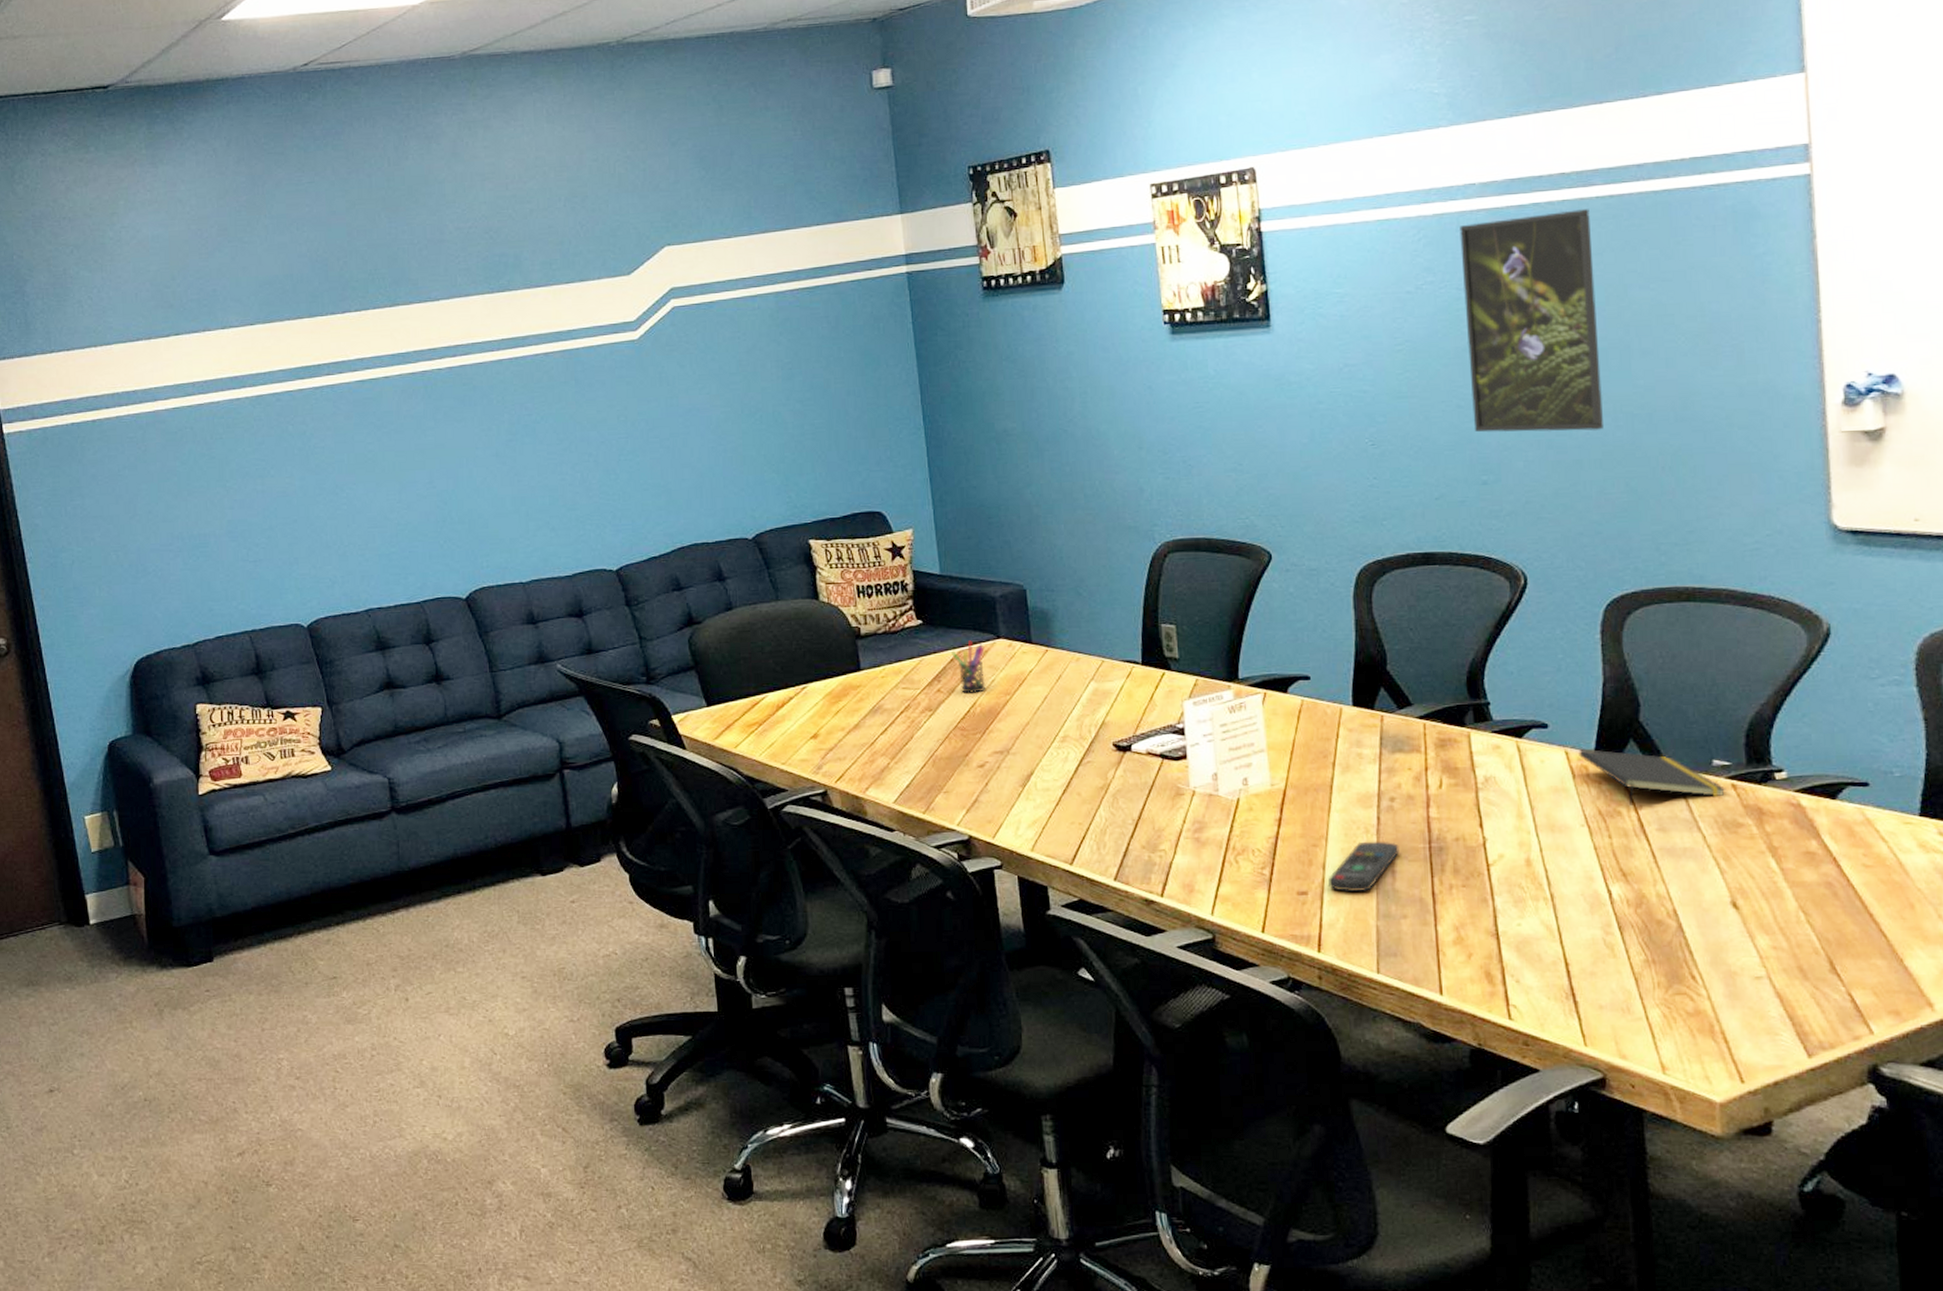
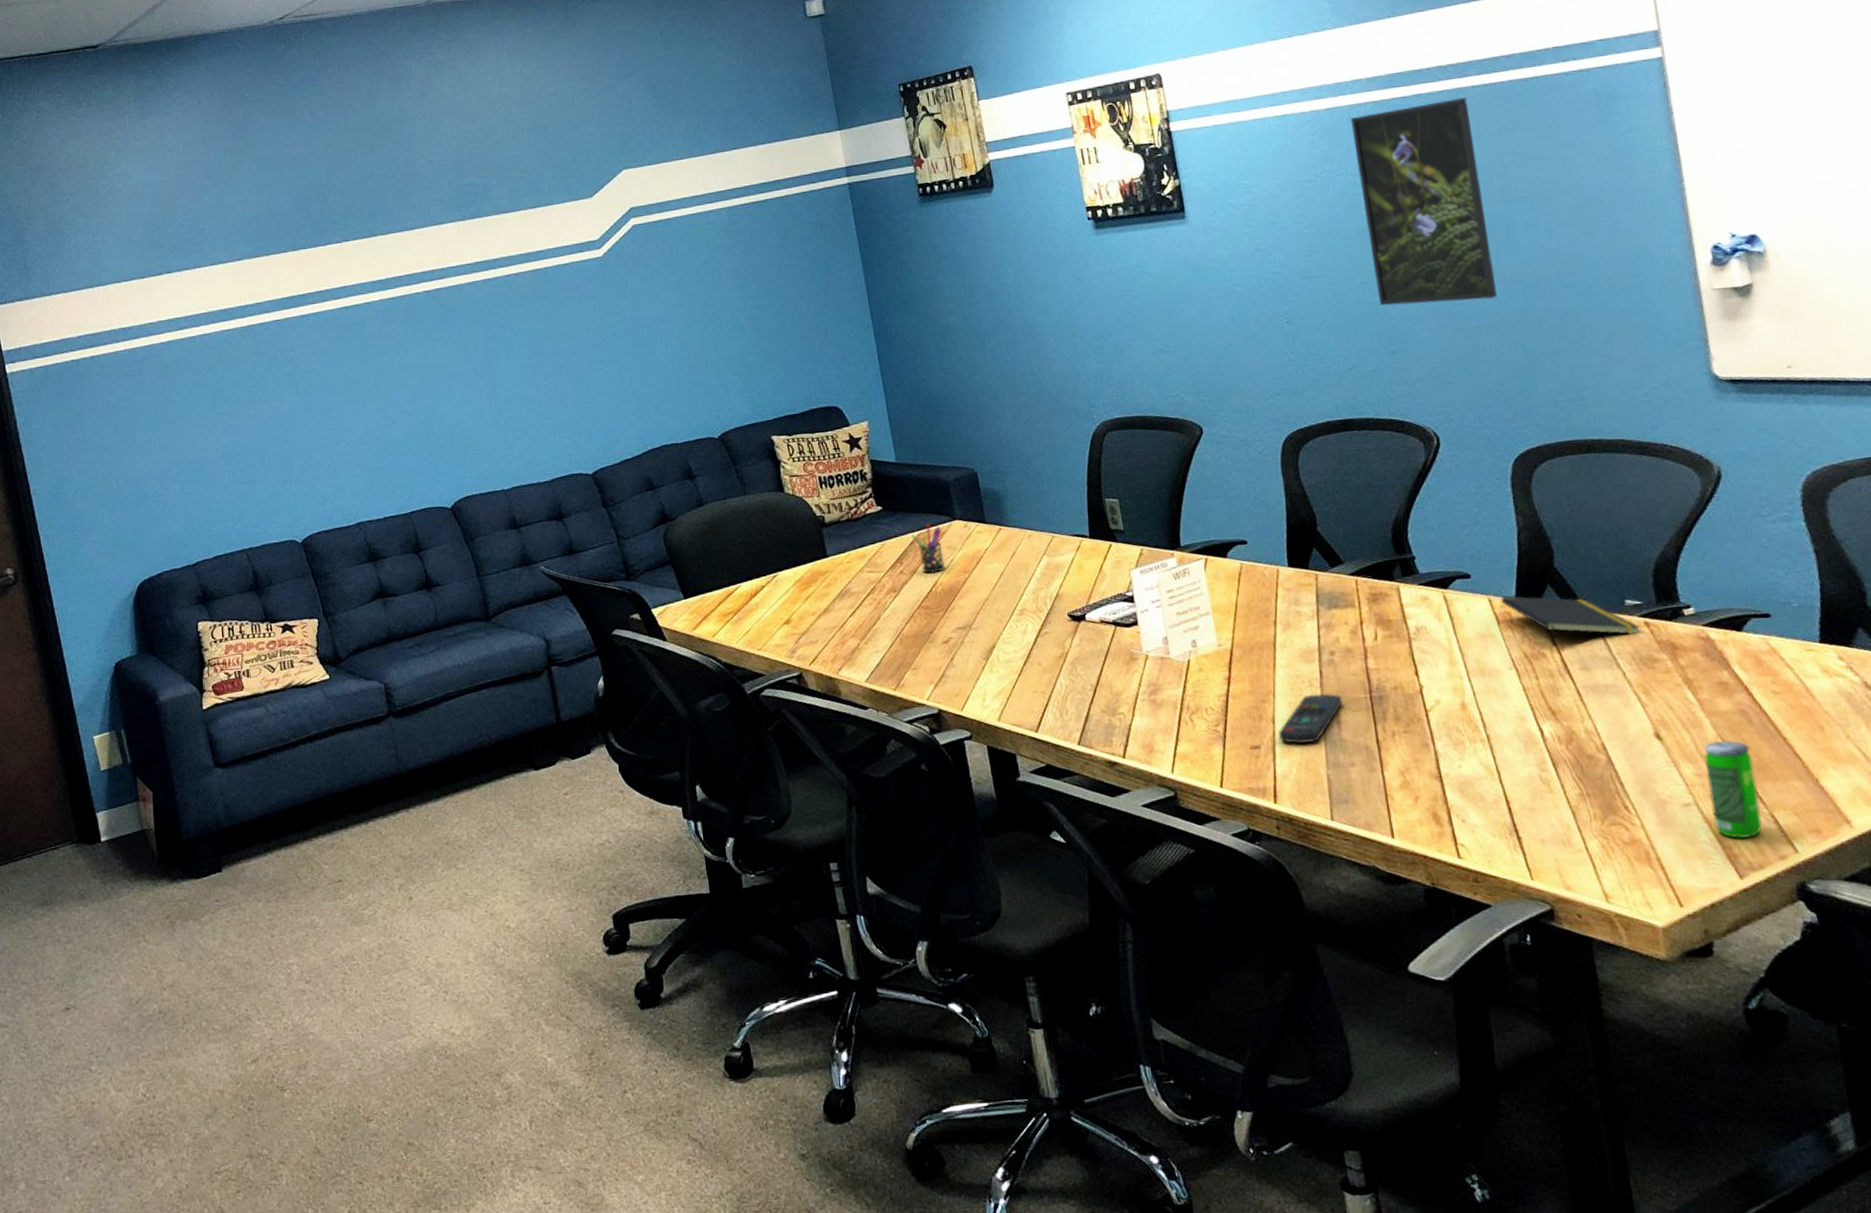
beverage can: none [1781,912,1838,1017] -> present [1703,739,1762,840]

